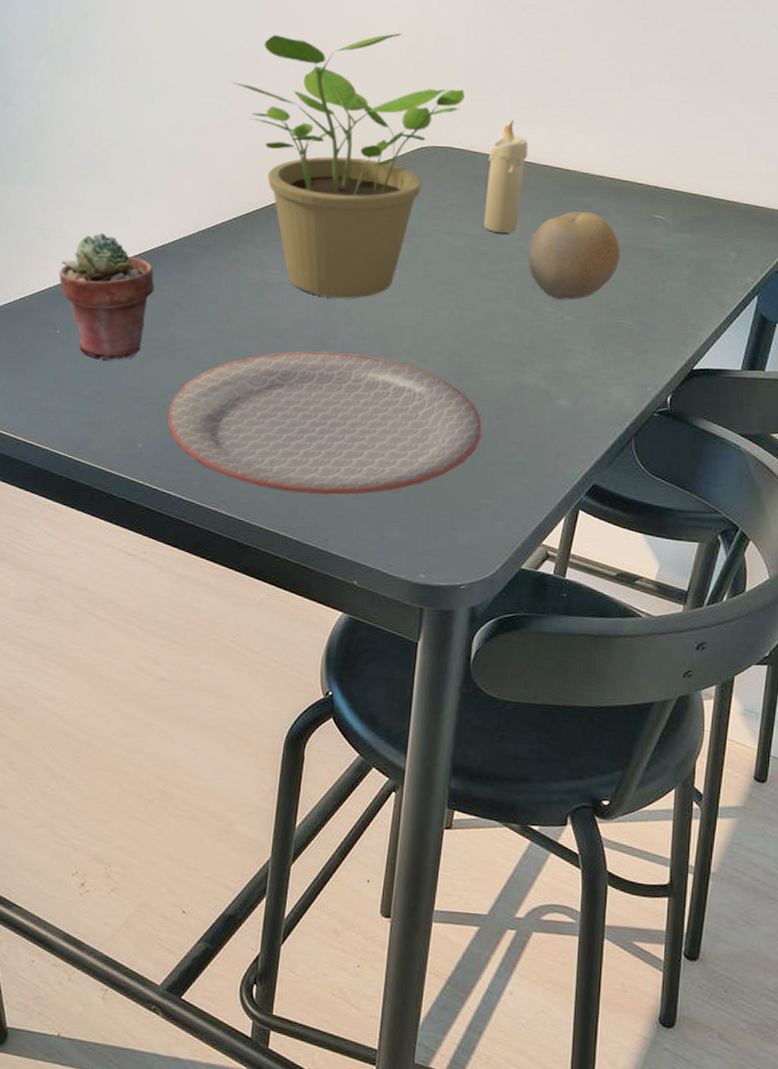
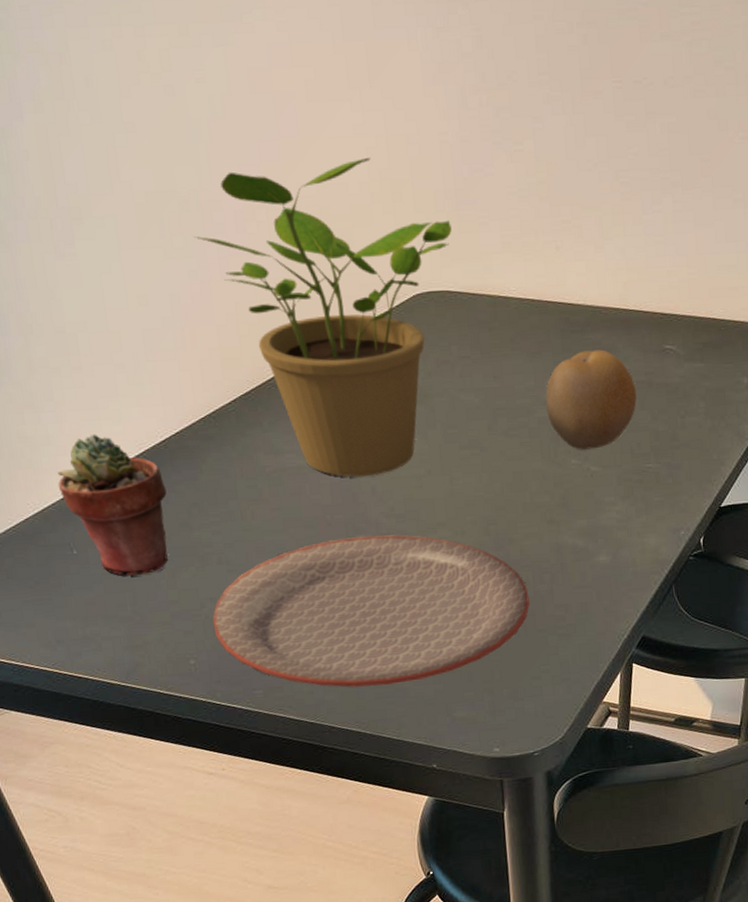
candle: present [483,120,529,234] -> none [488,251,530,384]

